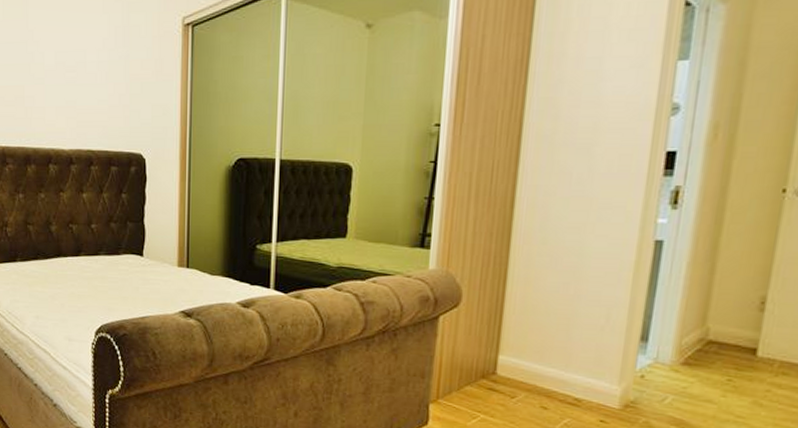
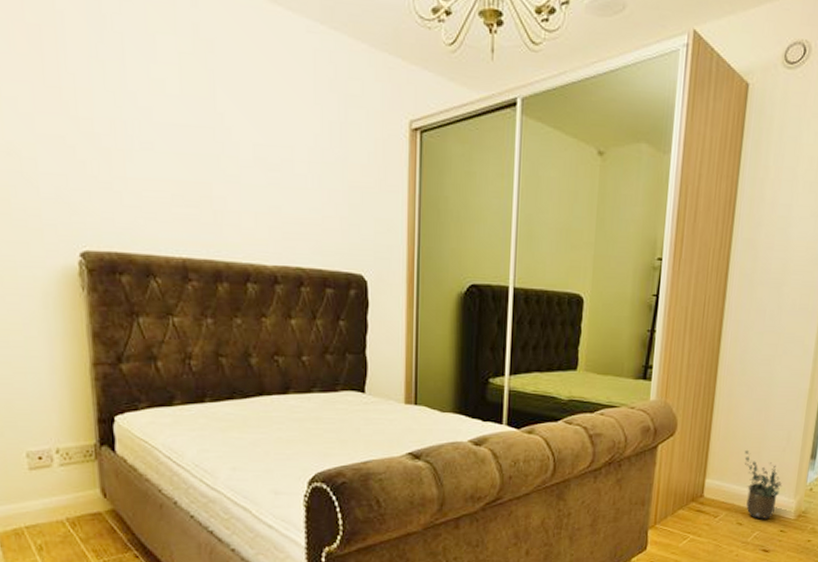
potted plant: none [549,327,601,406] -> present [745,450,782,520]

